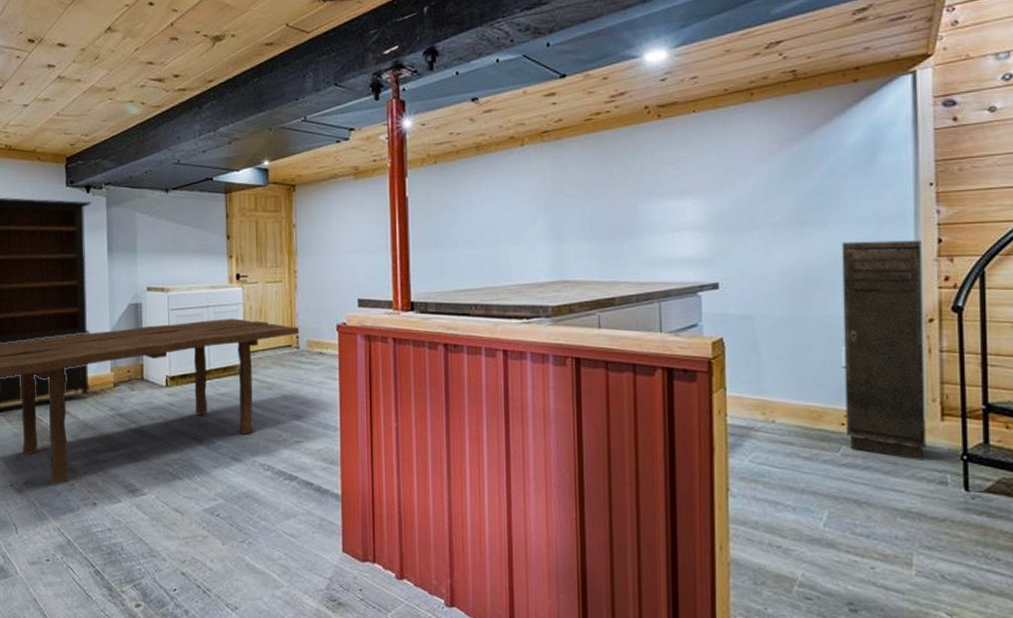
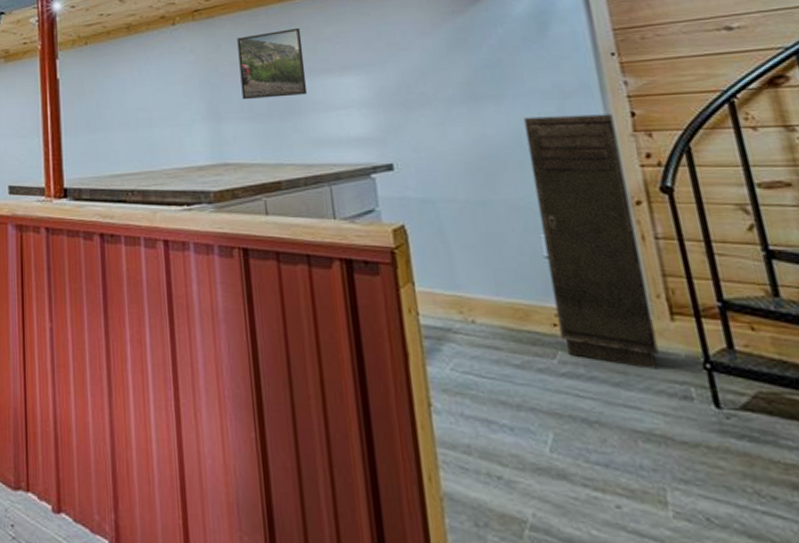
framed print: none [583,151,646,221] -> present [237,27,308,100]

